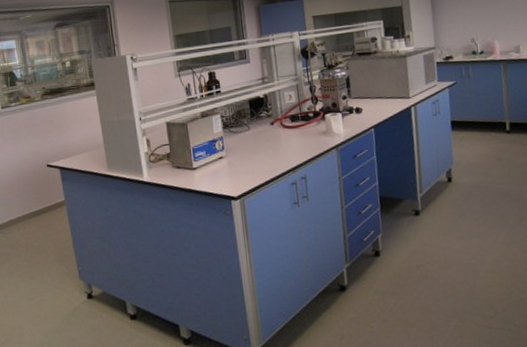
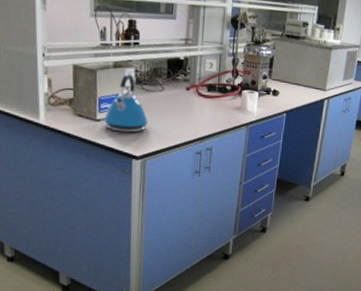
kettle: none [200,119,241,177] -> present [104,73,148,133]

